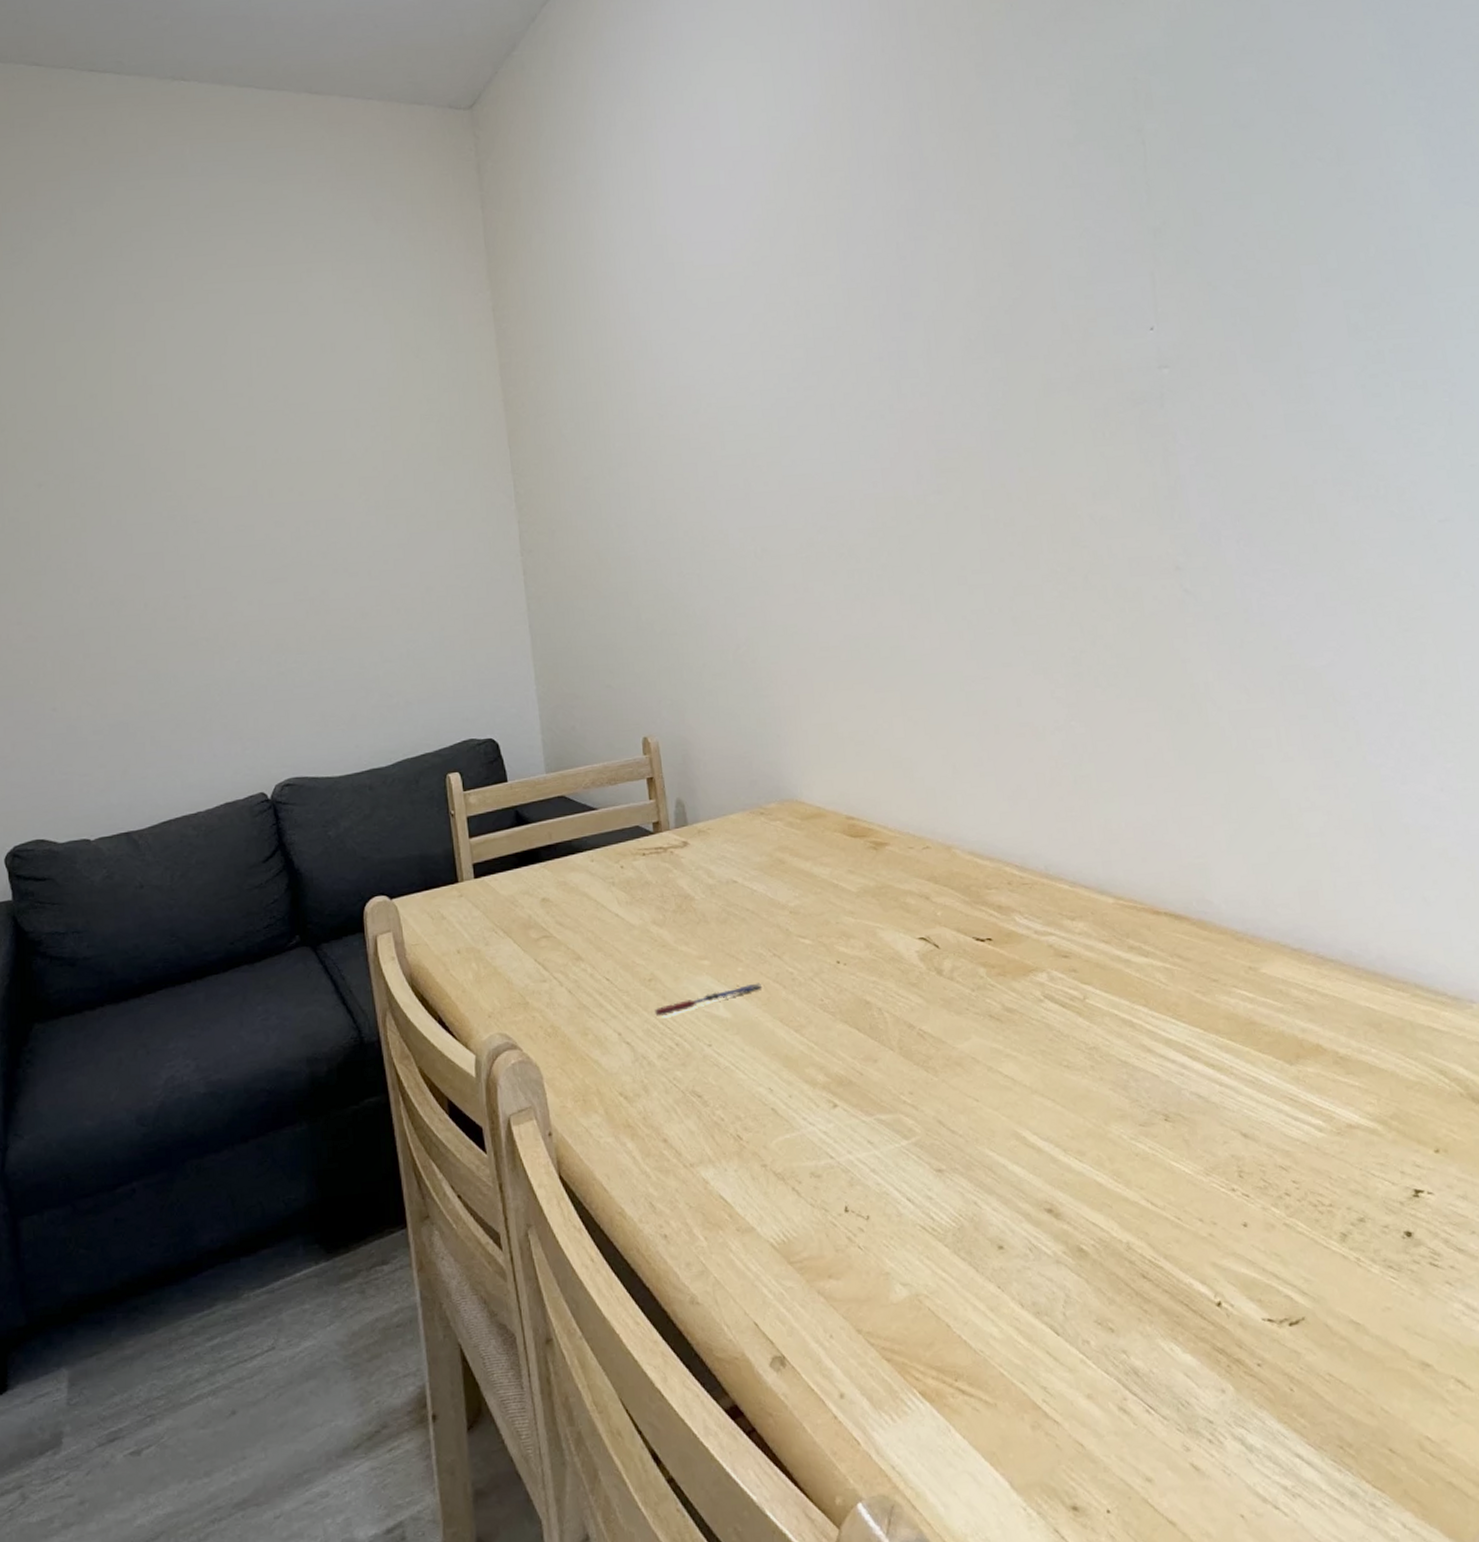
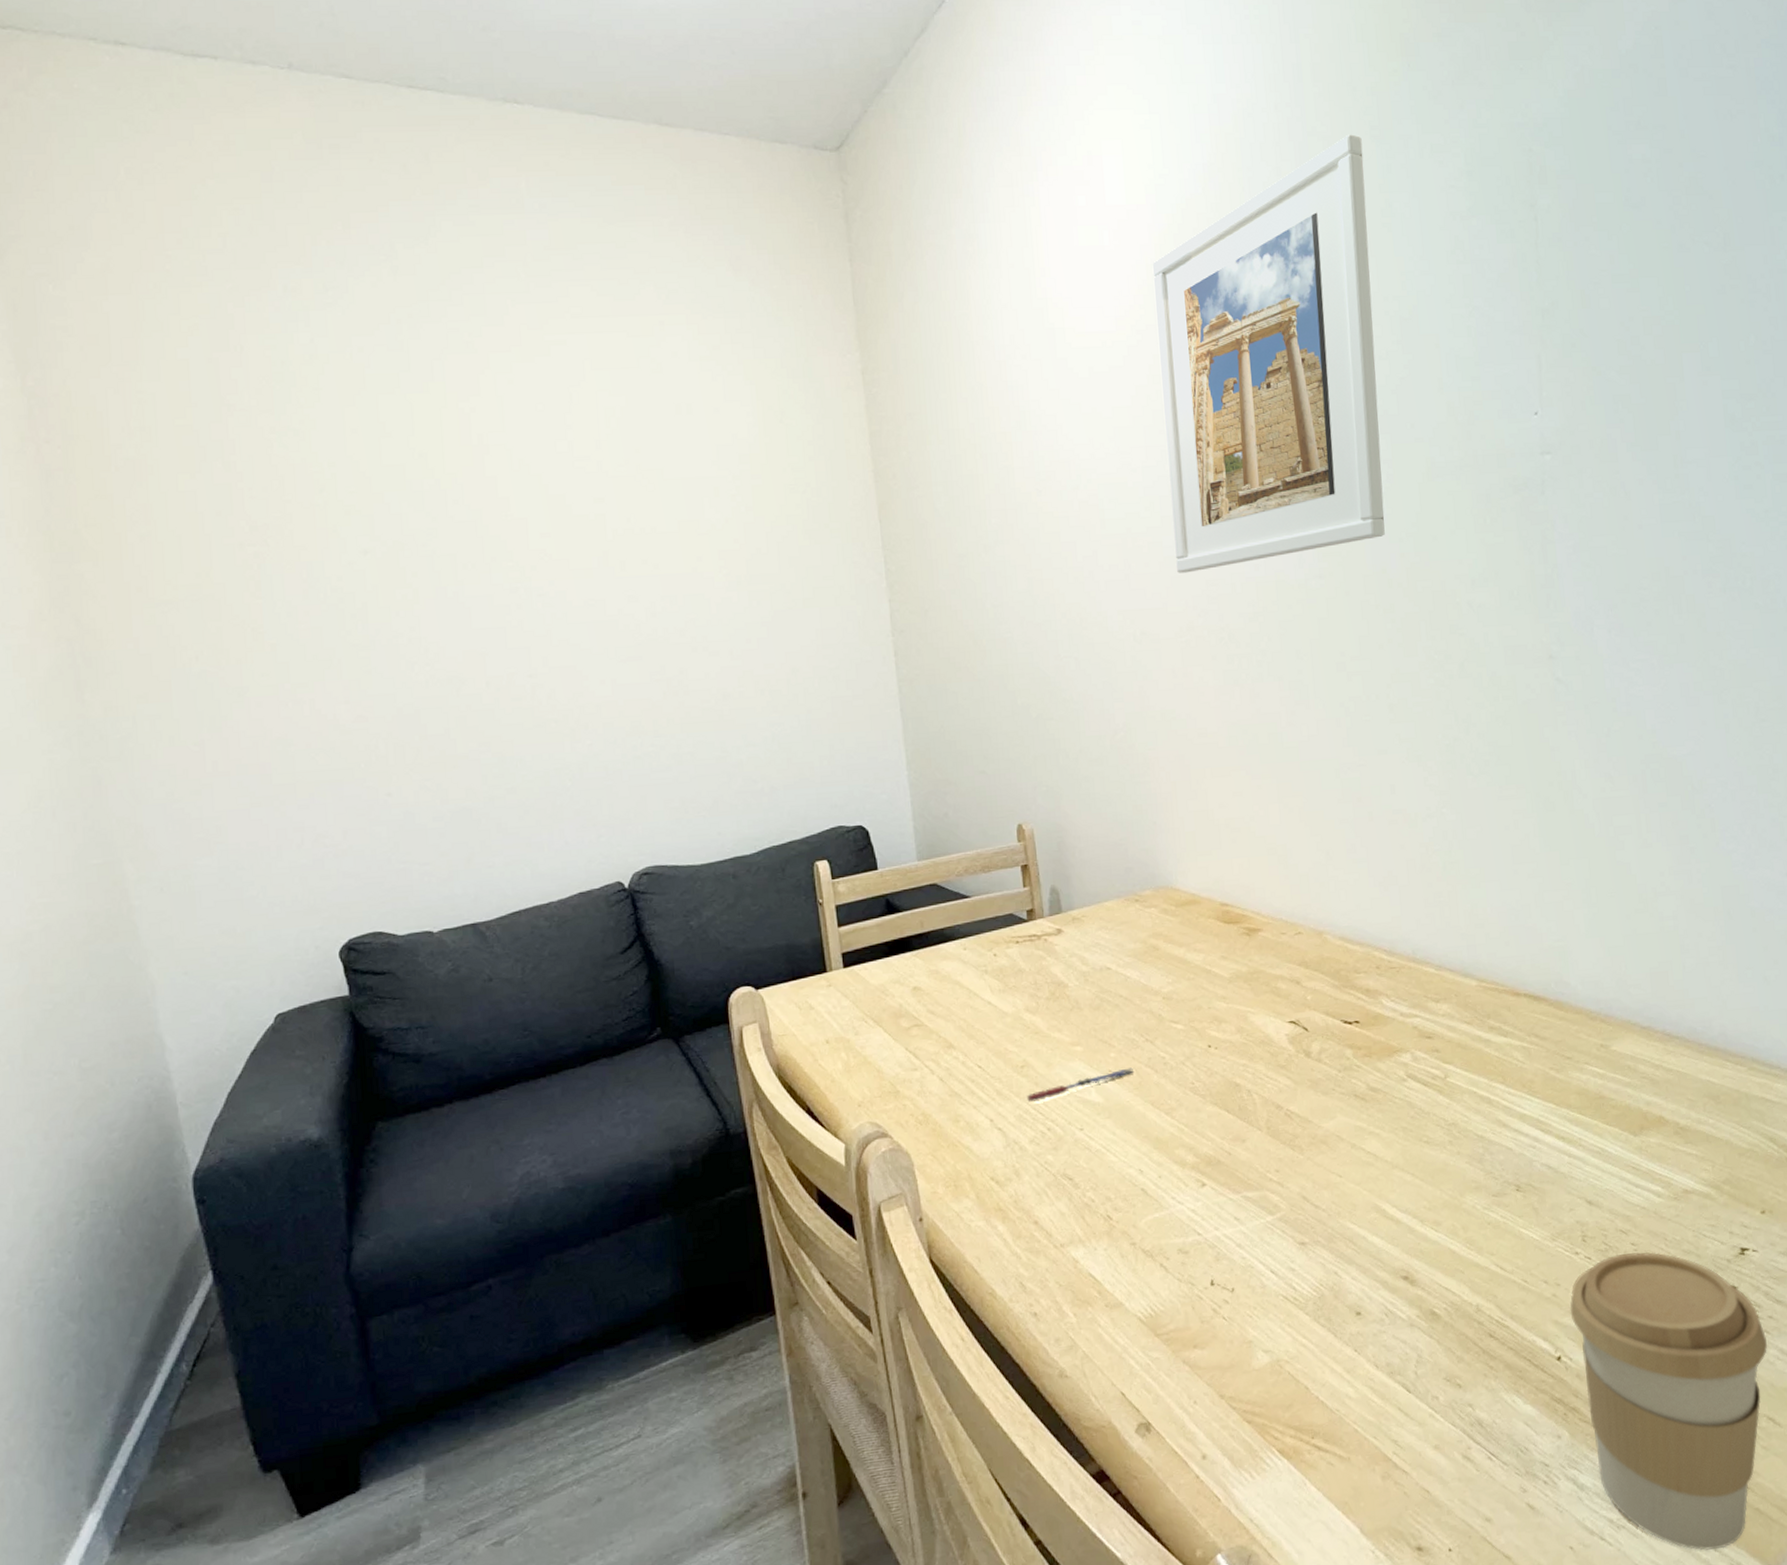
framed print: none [766,72,1003,491] -> present [1152,134,1385,573]
coffee cup: none [1228,1191,1451,1527] -> present [1570,1252,1767,1550]

